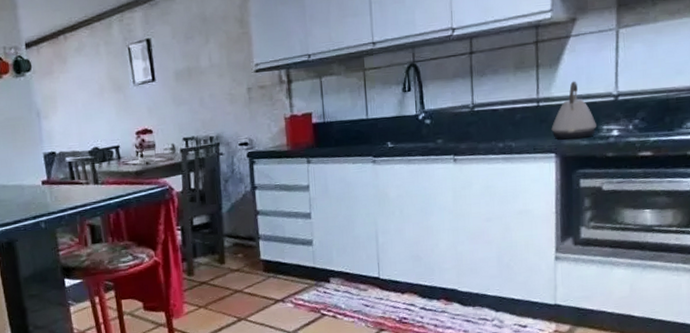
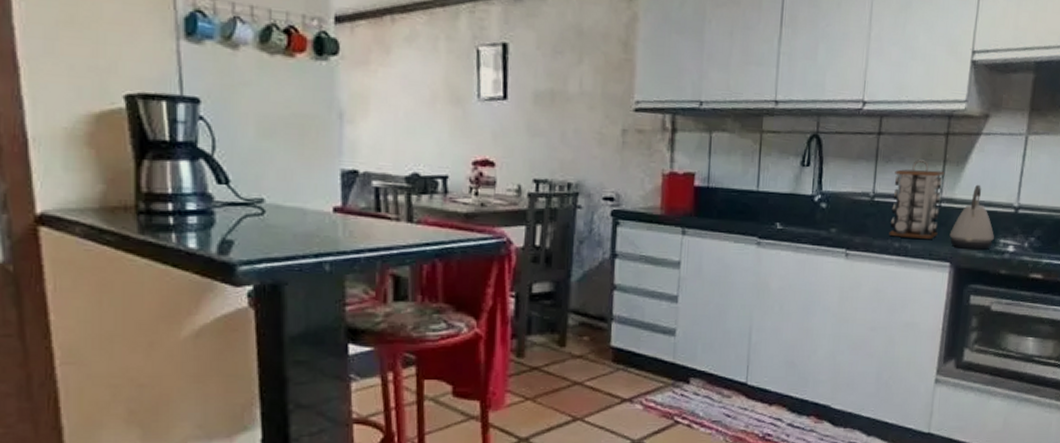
spice rack: none [490,67,540,139] -> present [889,158,945,240]

